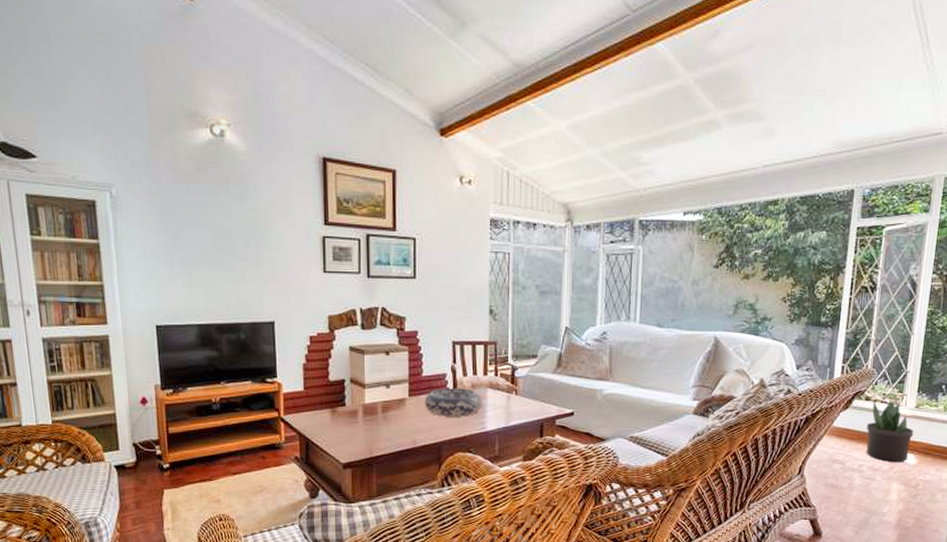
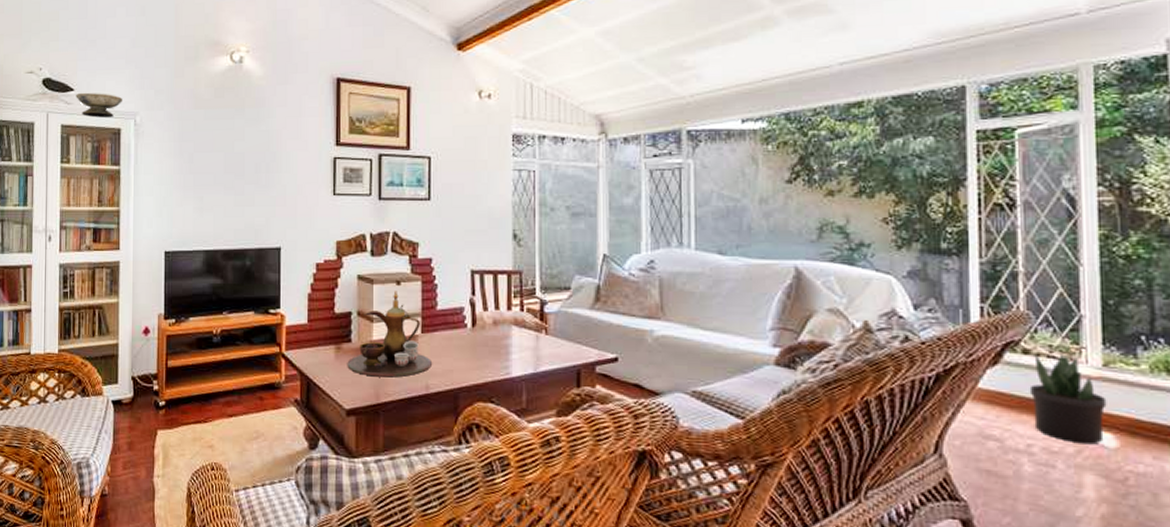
decorative bowl: none [39,160,94,188] -> present [76,92,122,118]
tea set: none [342,360,418,435] -> present [347,291,432,378]
decorative bowl: present [424,388,483,417] -> none [439,324,506,359]

